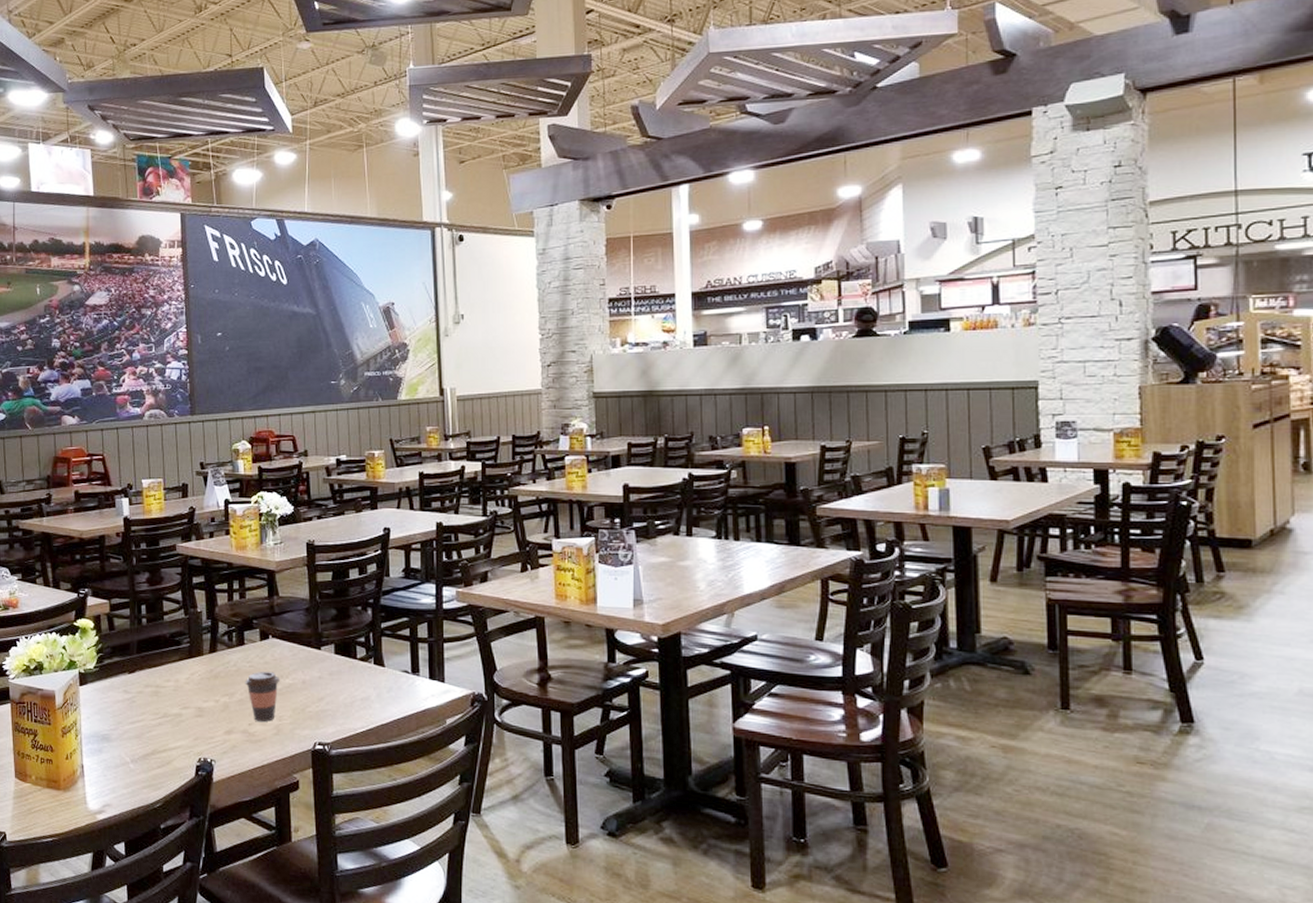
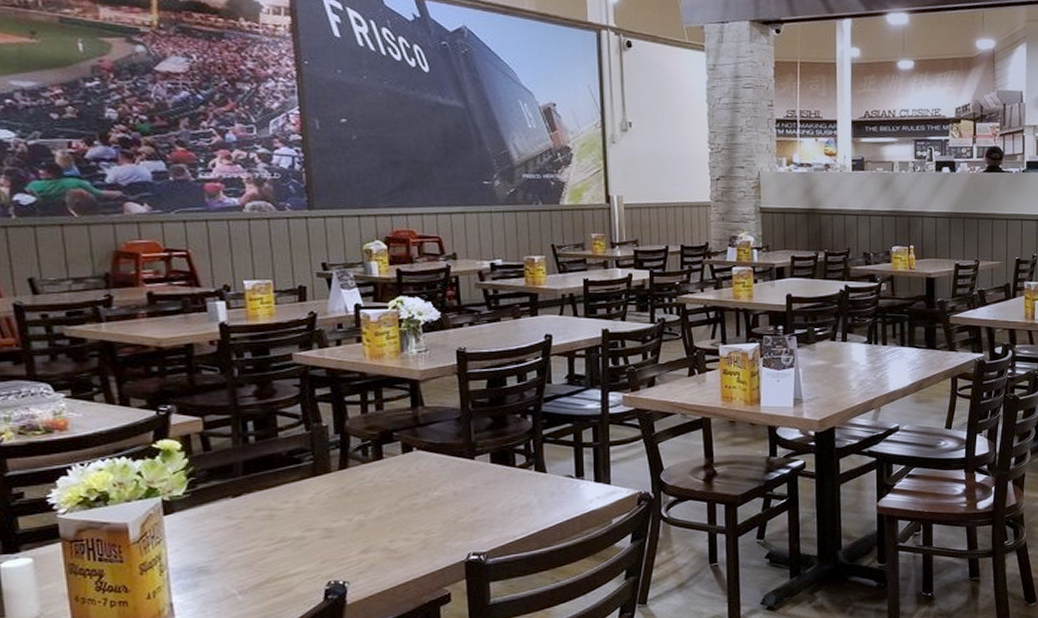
coffee cup: present [245,671,279,722] -> none [384,484,426,537]

